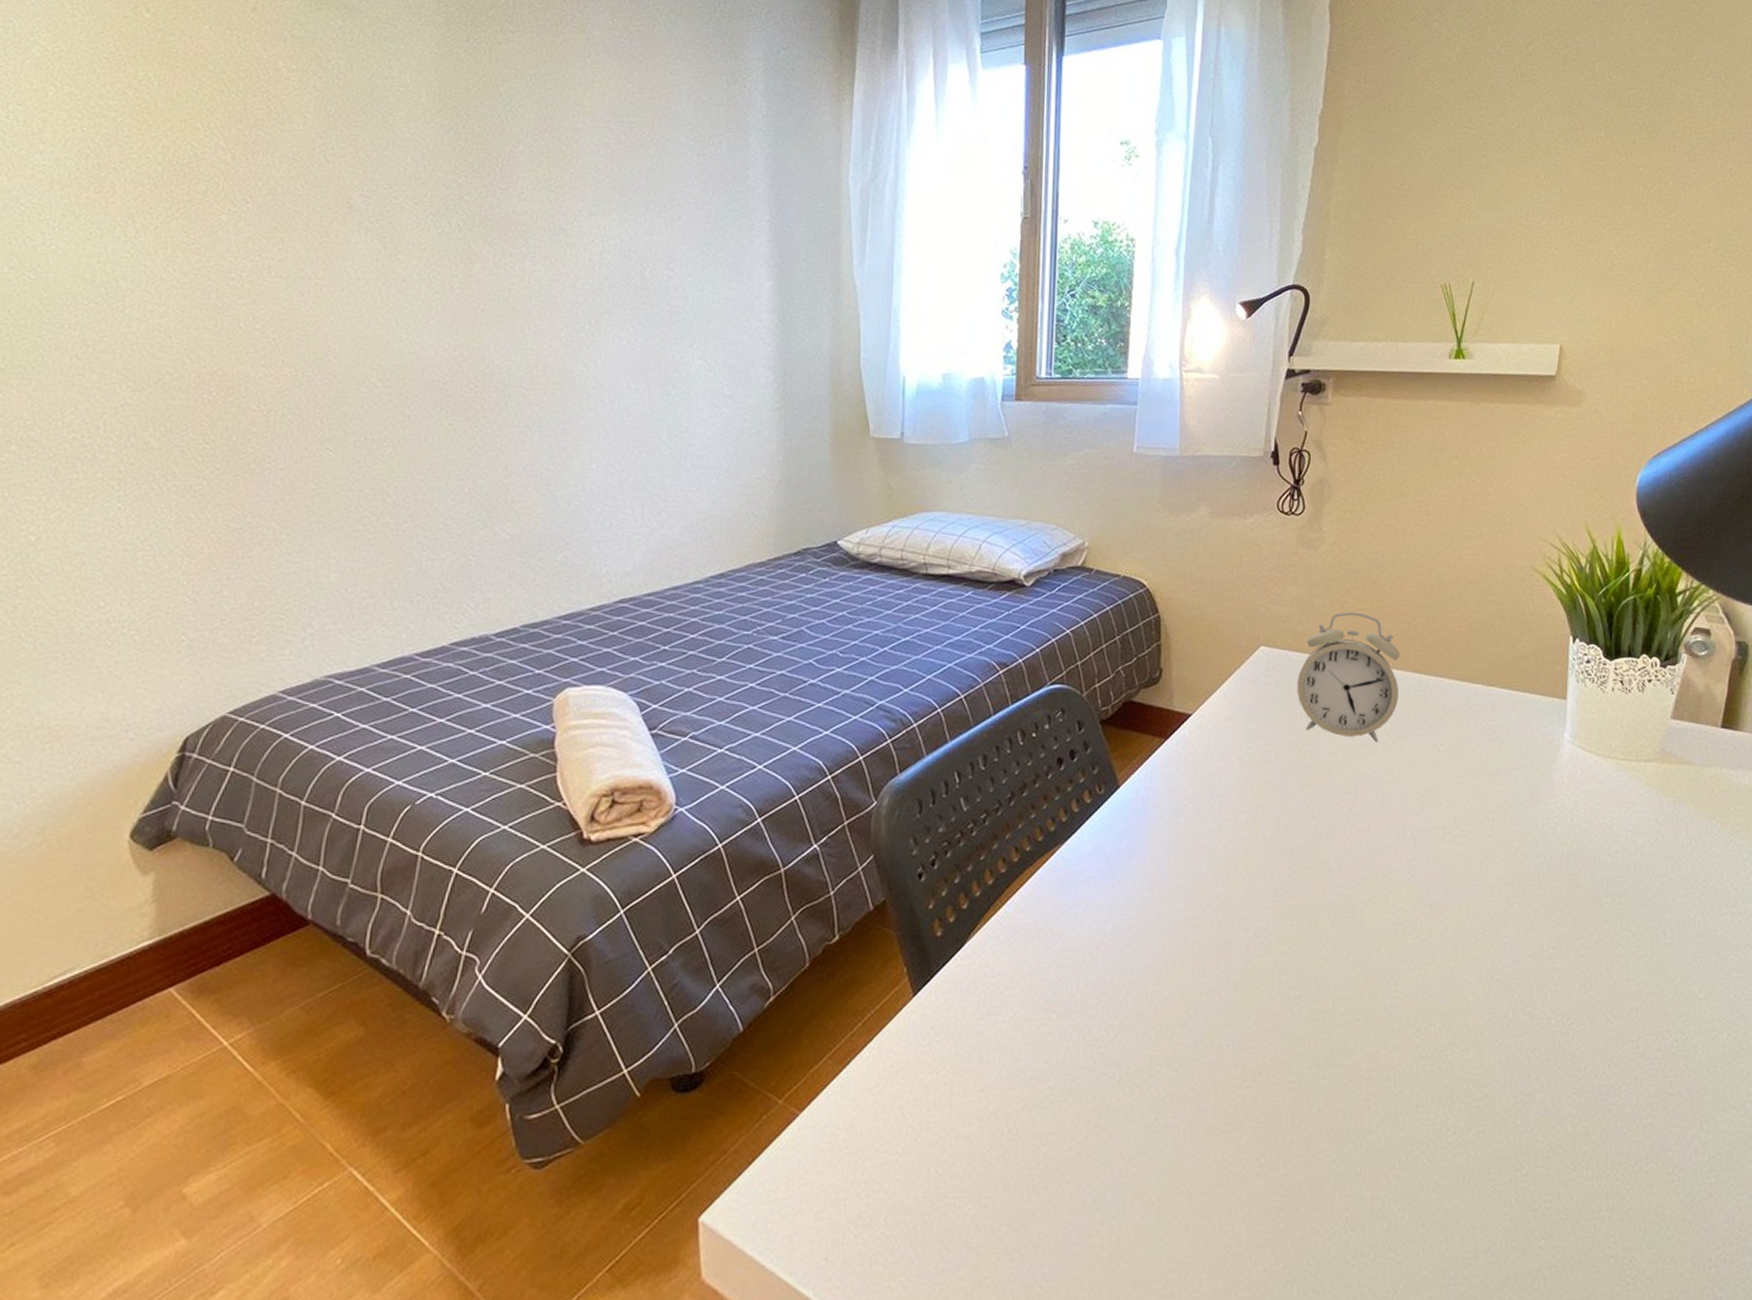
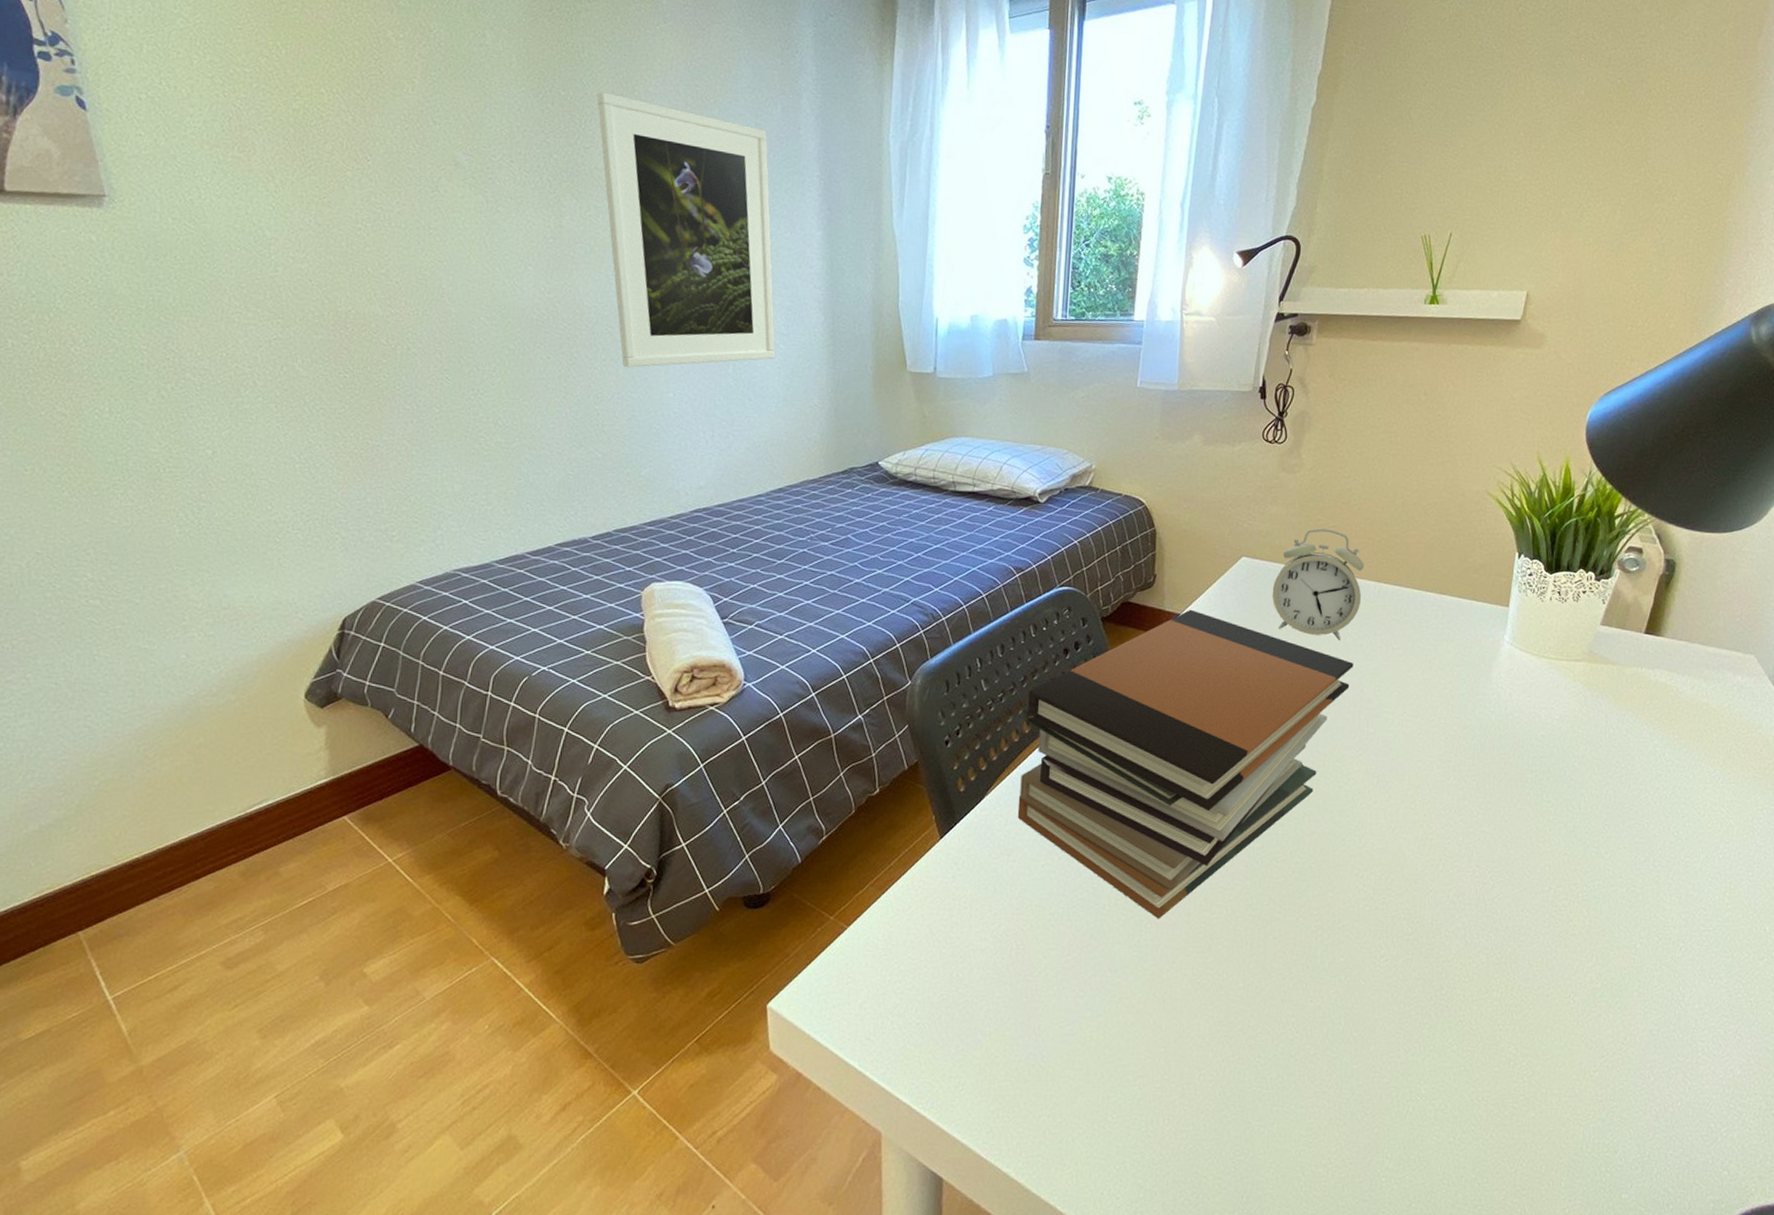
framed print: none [517,128,718,435] -> present [597,92,776,368]
book stack: none [1006,708,1394,1091] -> present [1017,609,1354,919]

